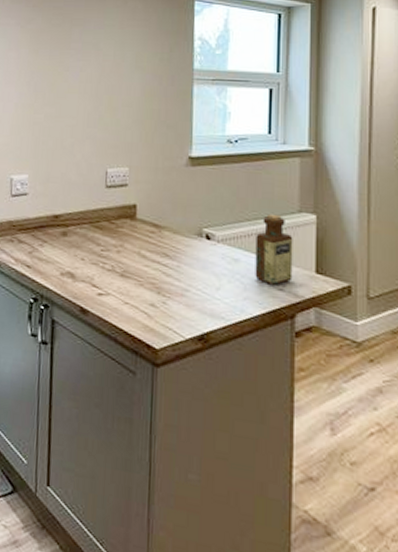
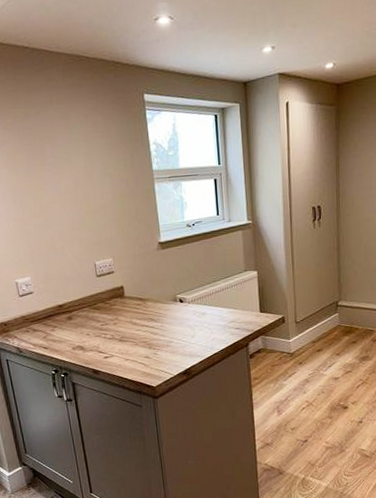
bottle: present [255,214,293,285] -> none [216,275,245,326]

